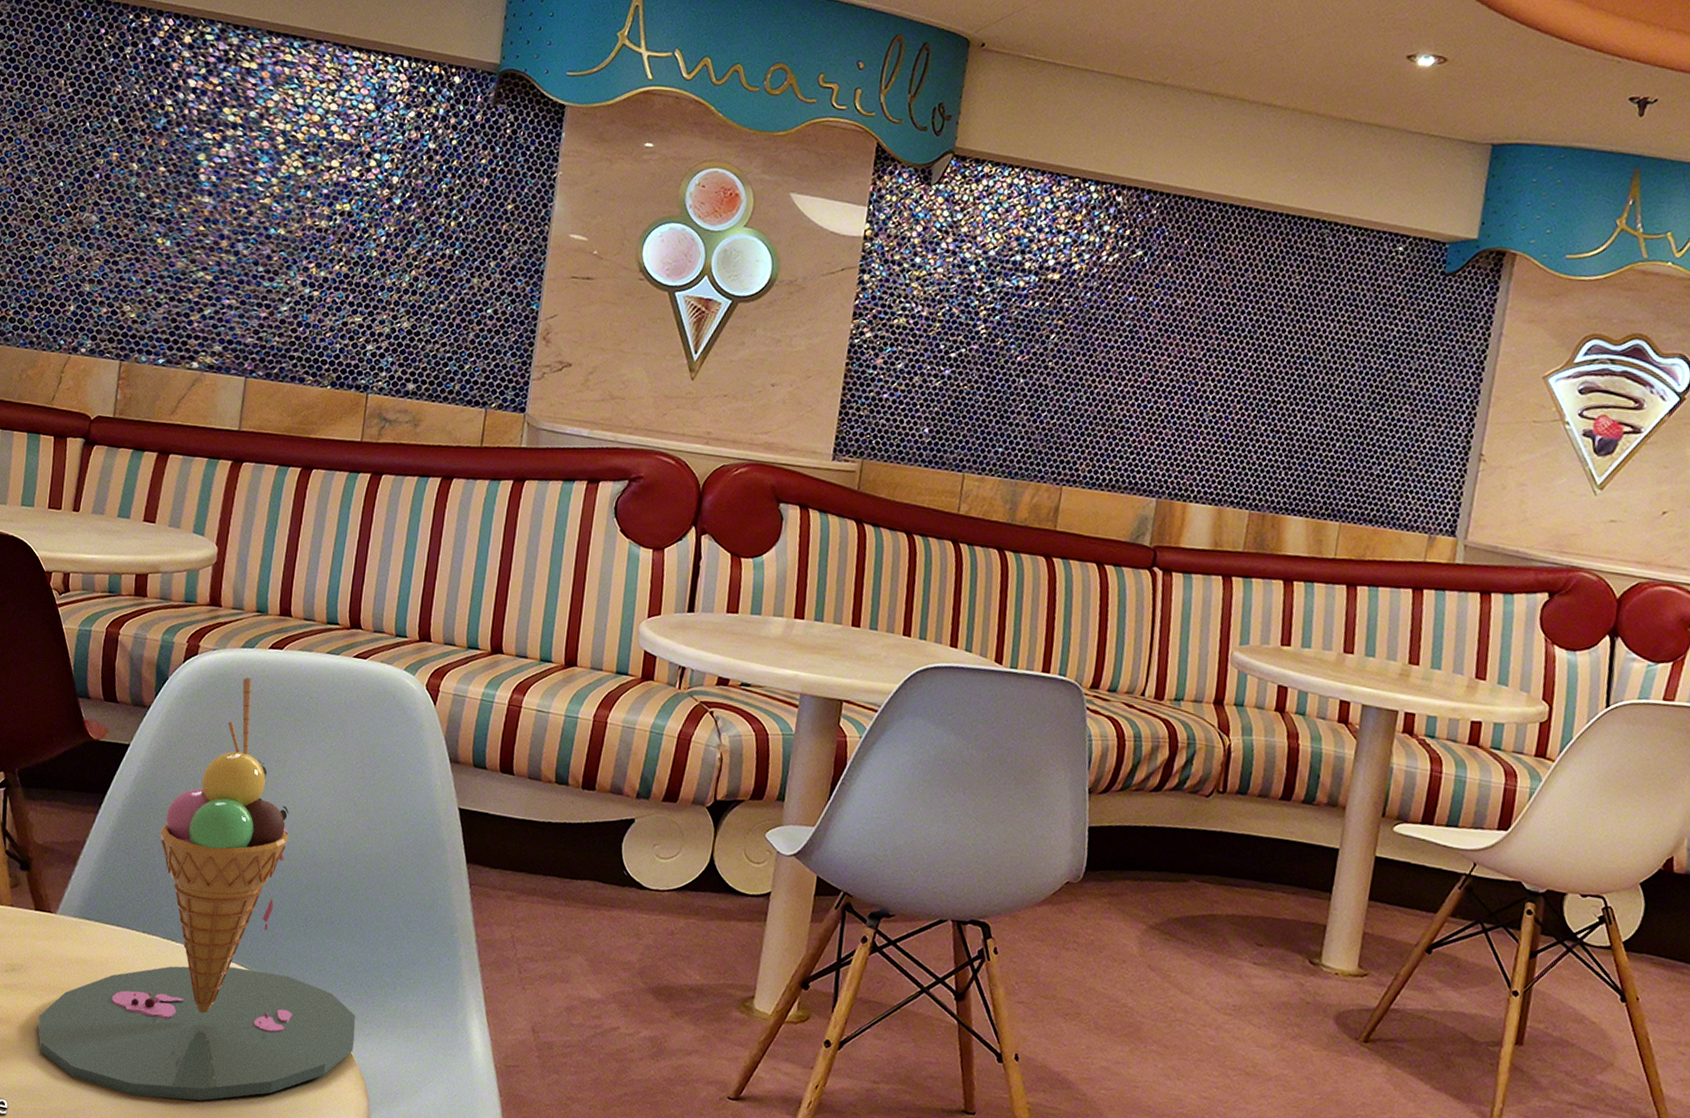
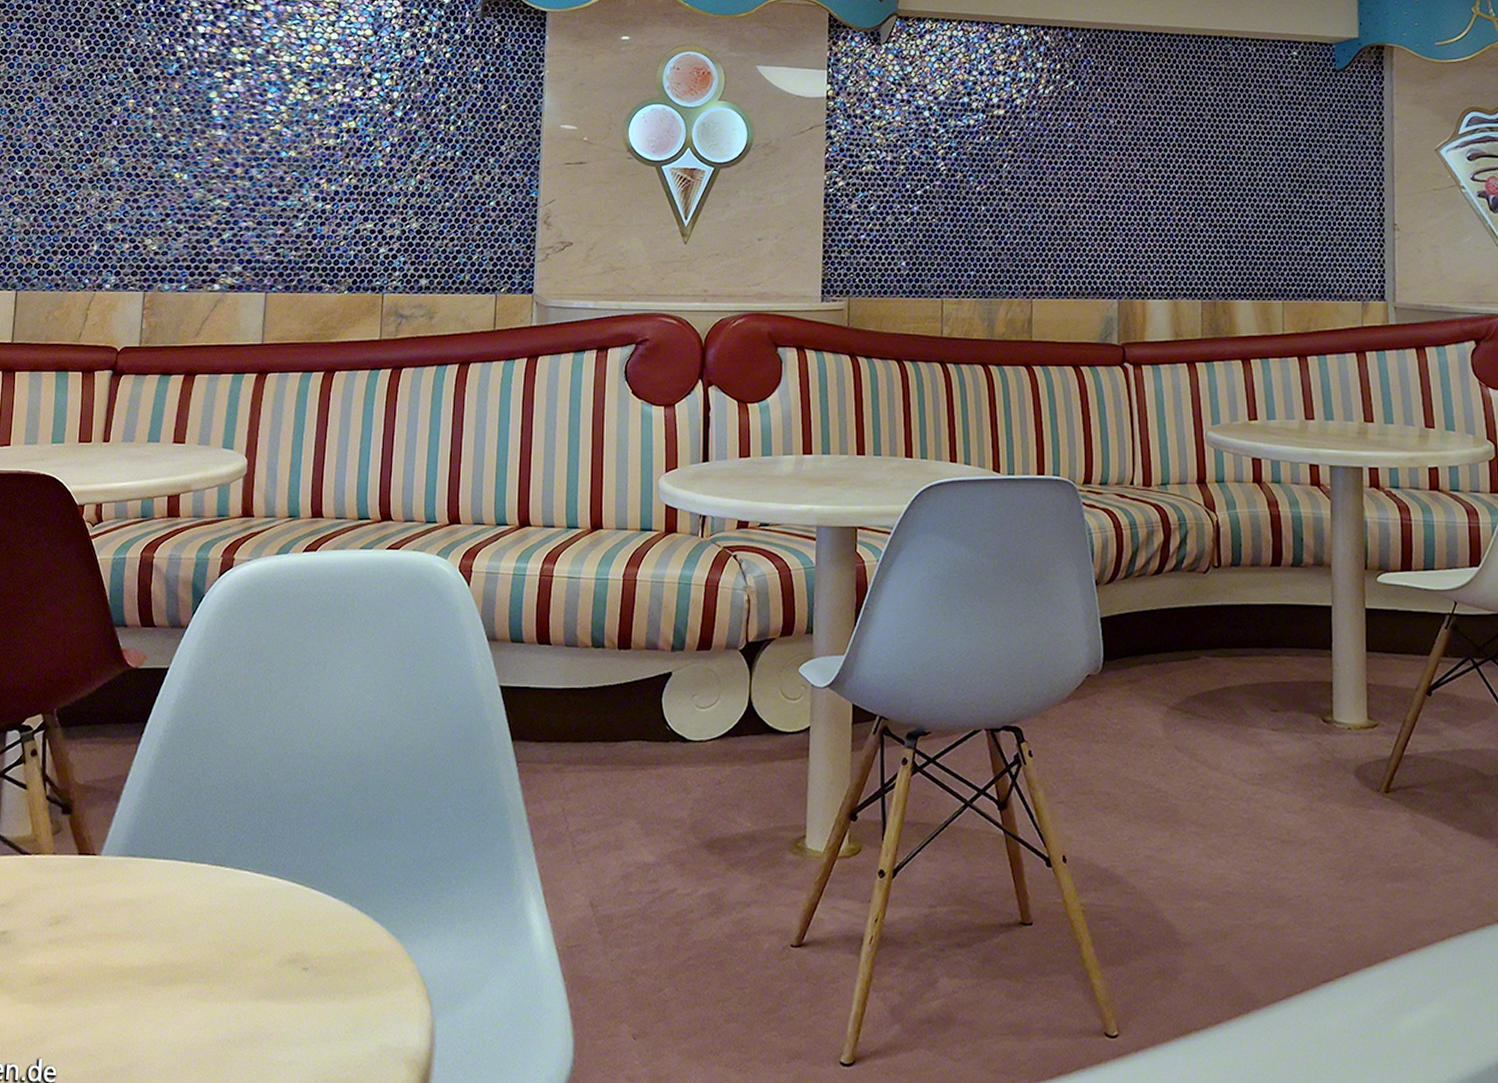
icecream: present [37,677,356,1101] -> none [85,584,413,1041]

